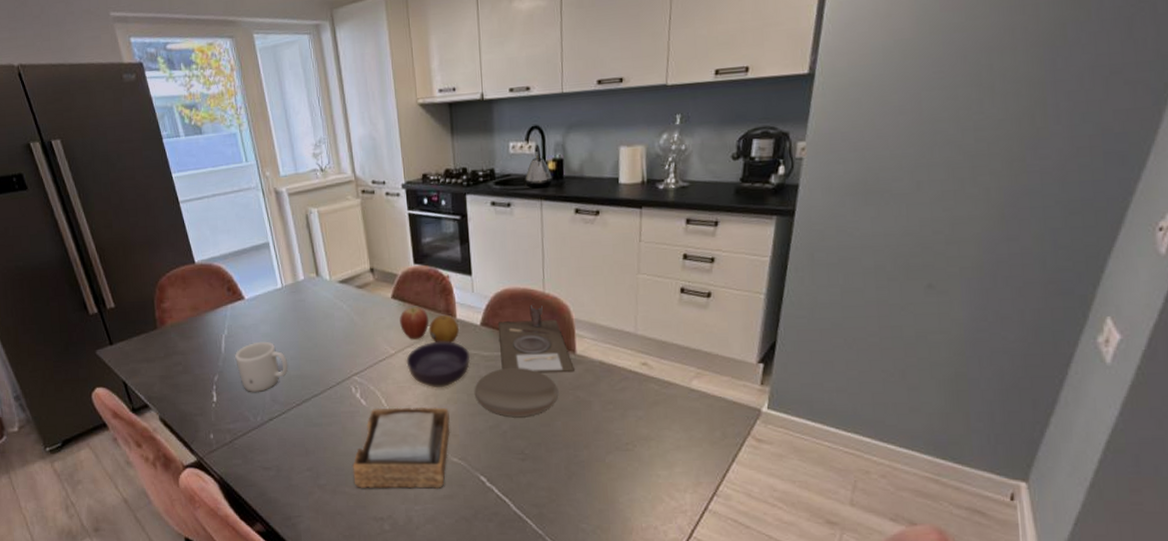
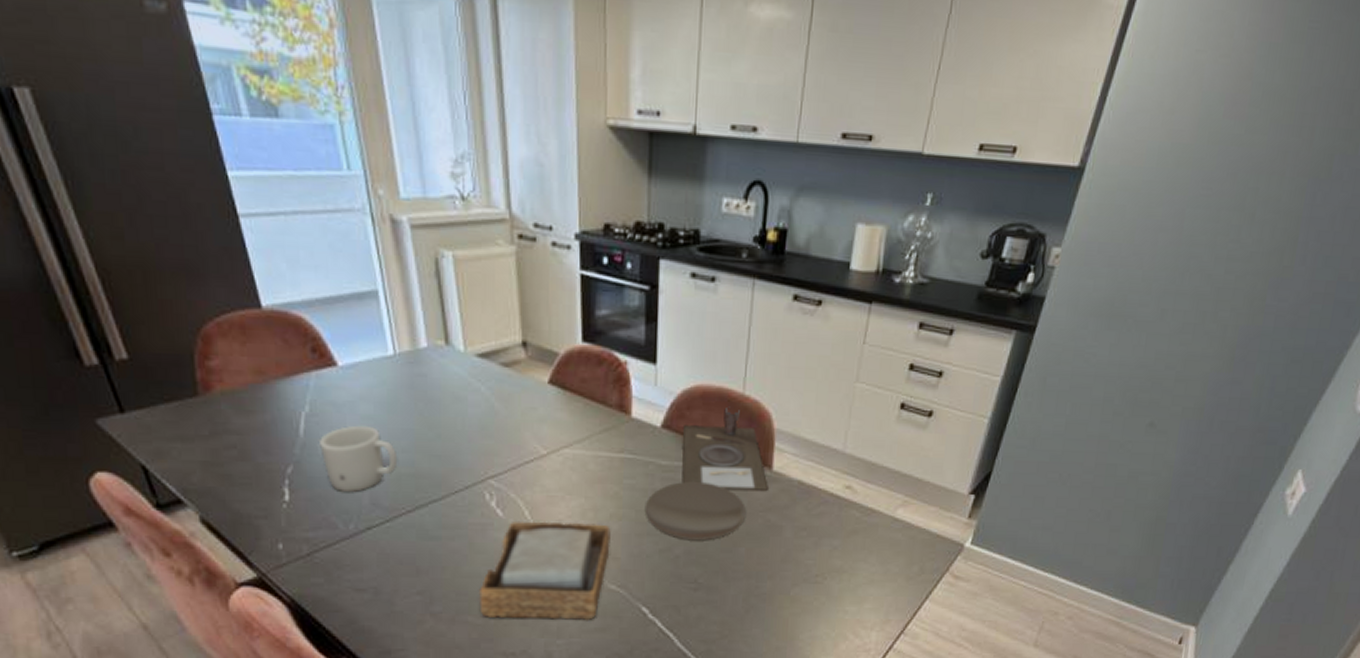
fruit: present [400,307,429,339] -> none [557,397,596,439]
bowl: present [406,341,471,387] -> none [561,443,644,500]
fruit: present [429,315,459,343] -> none [594,411,633,446]
kettle: present [525,145,552,189] -> none [737,206,771,263]

